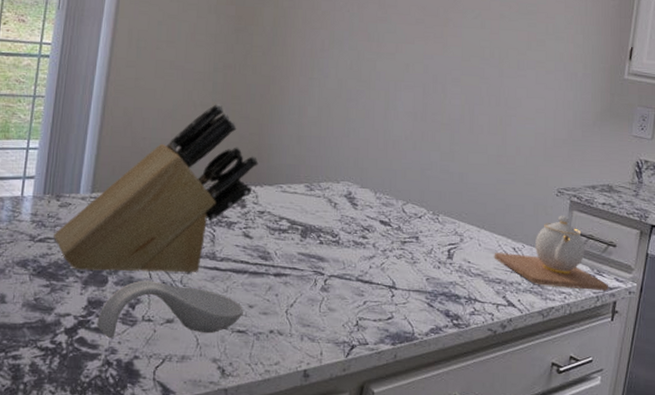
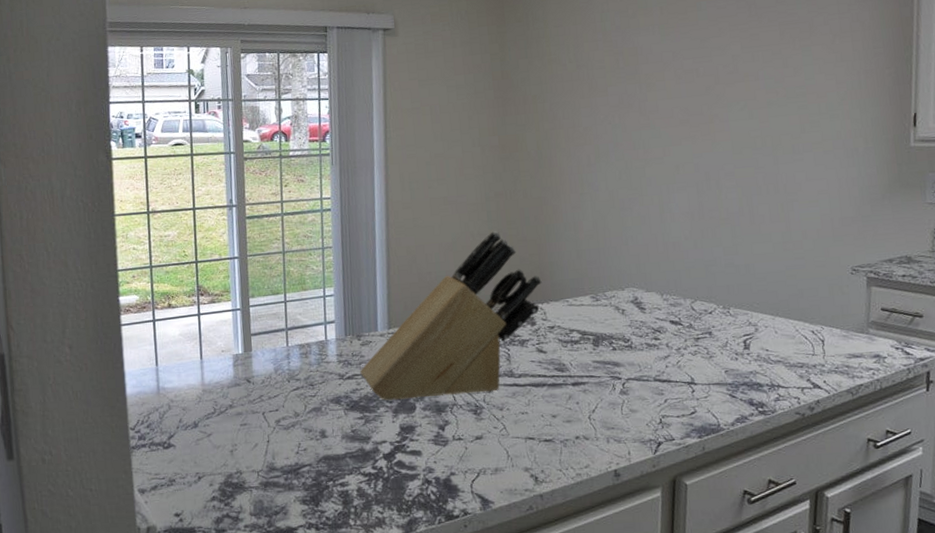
spoon rest: present [97,280,243,339] -> none [411,402,548,460]
teapot: present [494,215,609,291] -> none [792,292,921,364]

